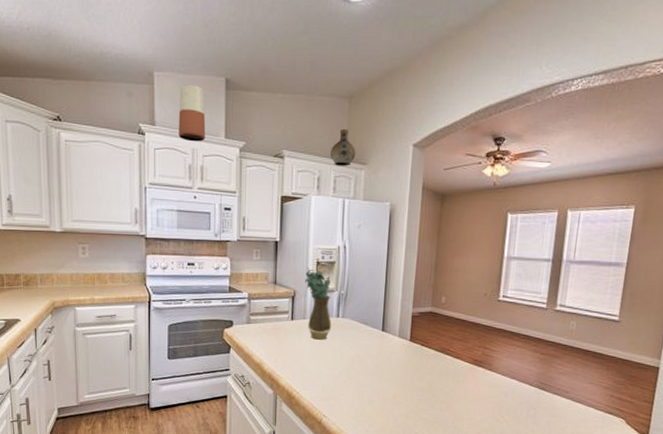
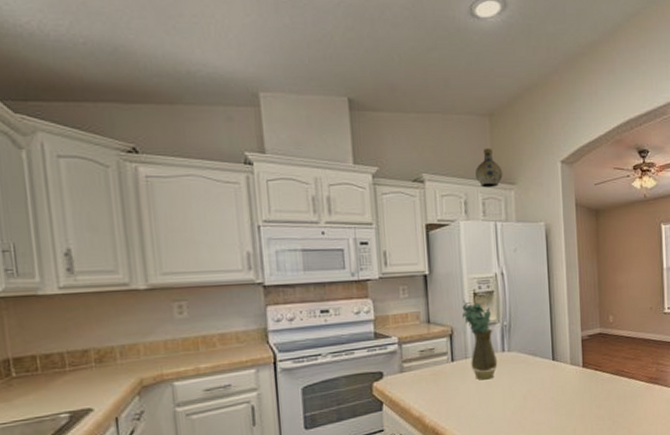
vase: present [178,84,206,142] -> none [293,105,330,170]

